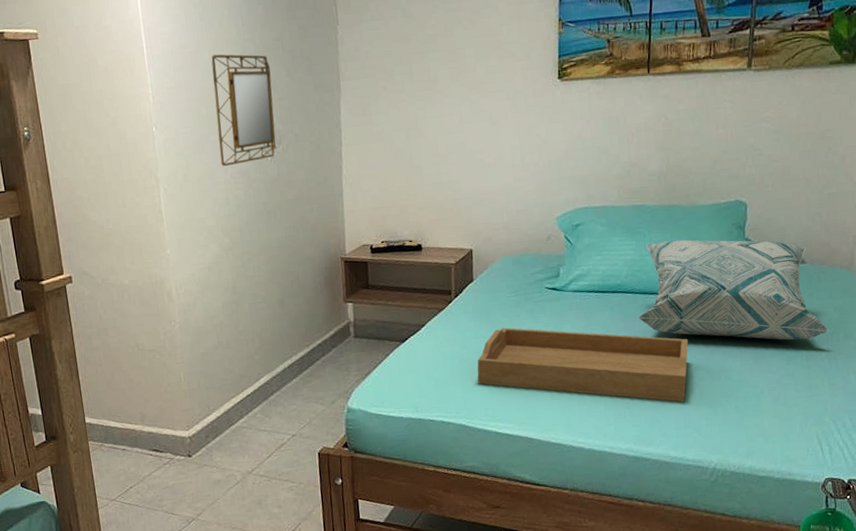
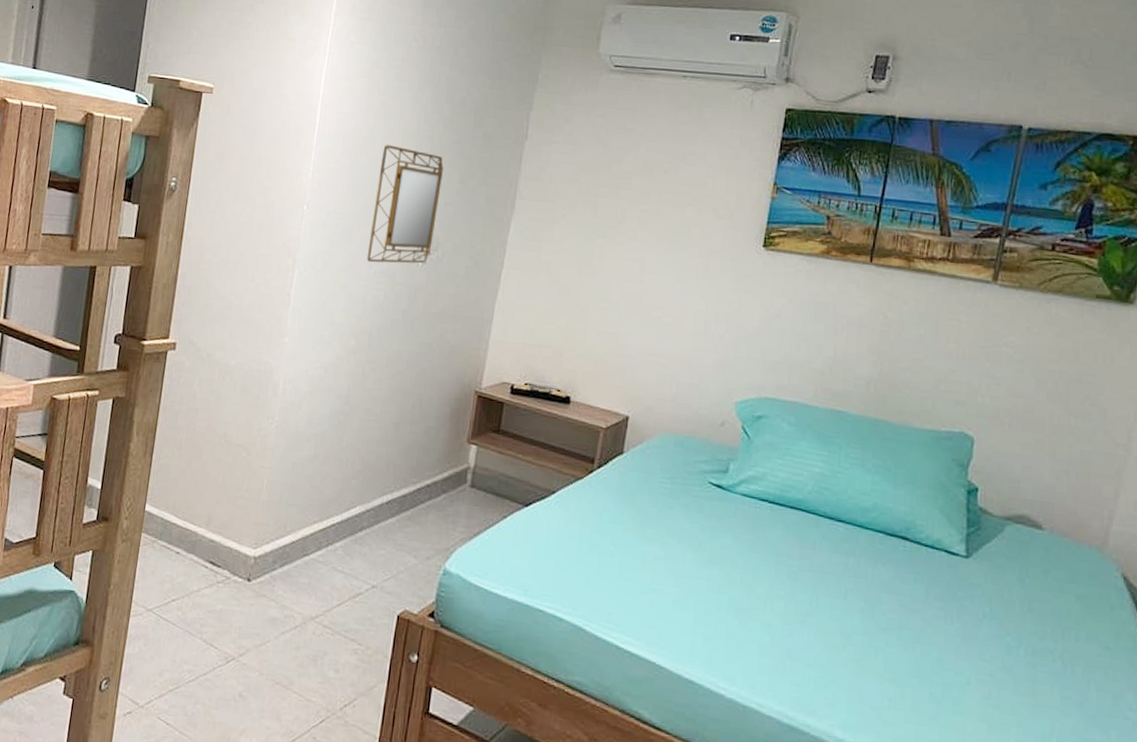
serving tray: present [477,327,689,402] -> none [606,518,879,669]
decorative pillow: present [637,239,829,340] -> none [817,459,1067,629]

